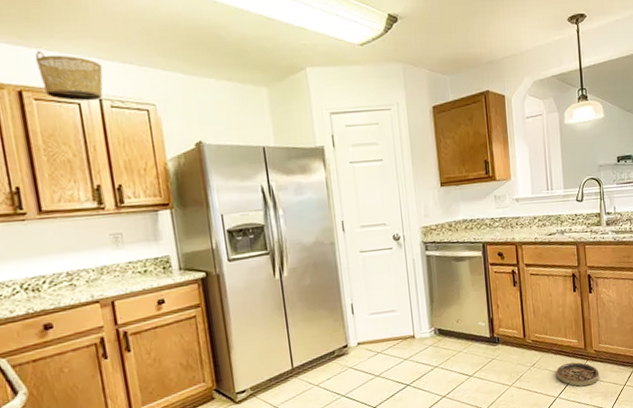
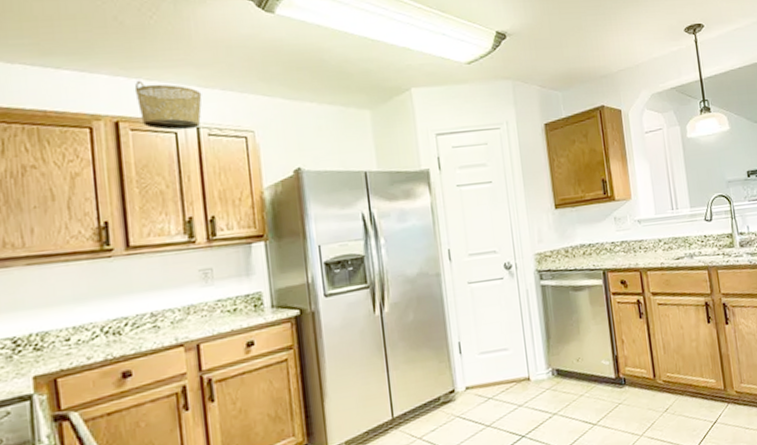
pet bowl: present [556,362,599,387] -> none [693,406,744,436]

